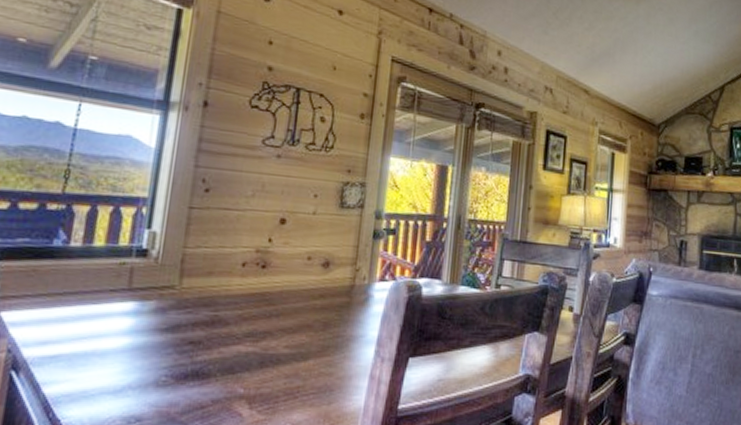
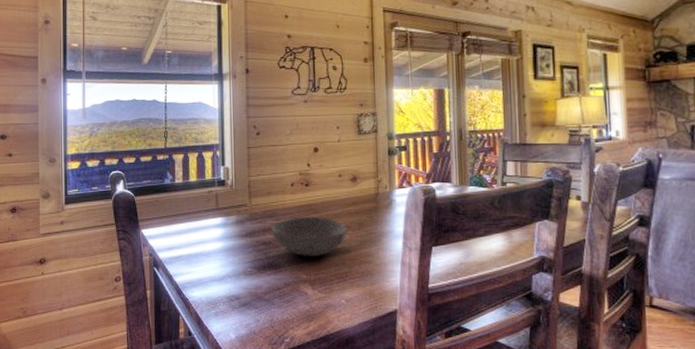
bowl: none [204,308,310,364] -> present [270,216,349,256]

